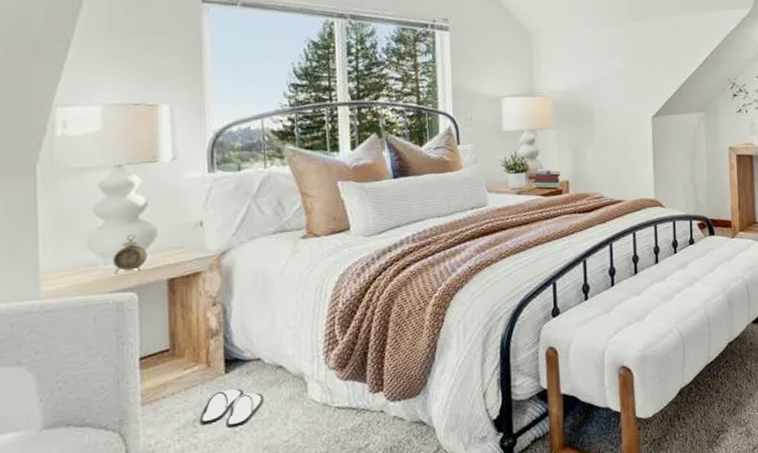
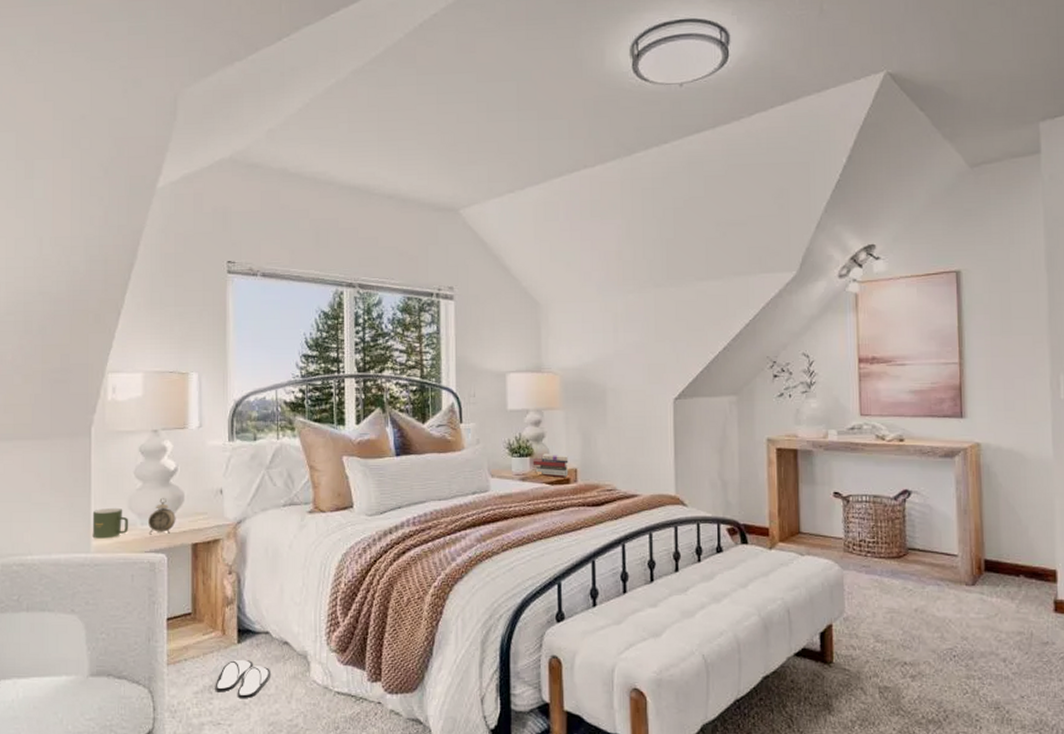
mug: none [41,248,89,285] -> present [92,507,129,540]

